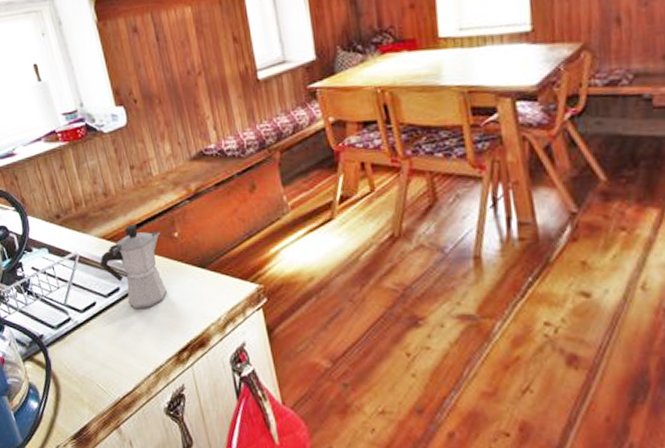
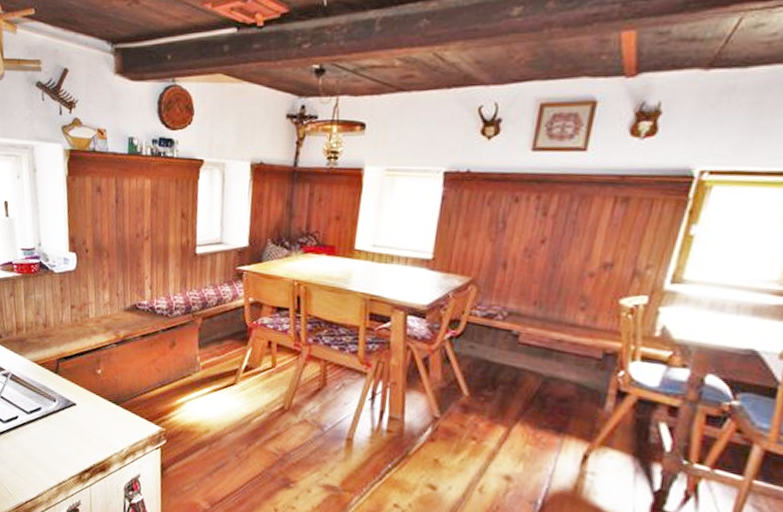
coffee maker: present [100,224,167,309] -> none [28,355,86,430]

